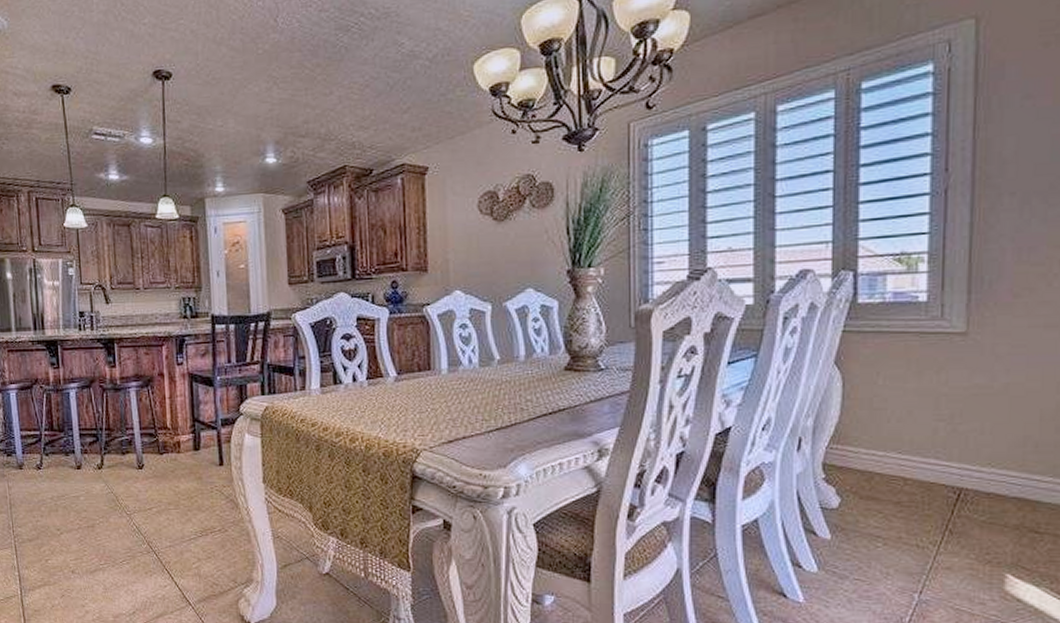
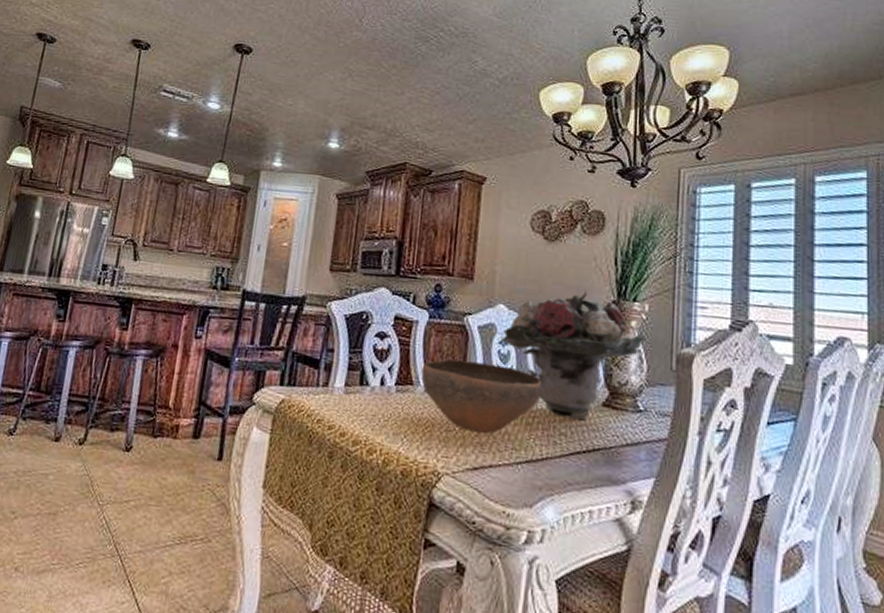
bowl: none [389,347,505,411] -> present [421,359,543,435]
flower arrangement: none [461,264,604,386] -> present [501,290,647,421]

